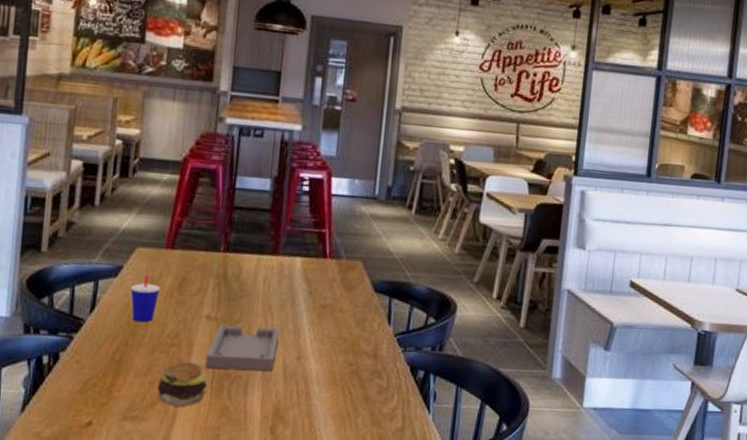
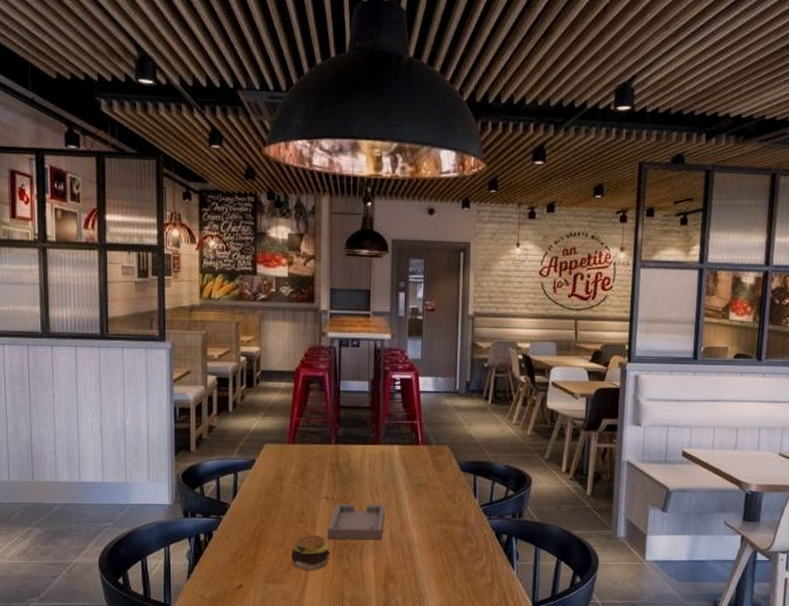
beverage cup: present [130,275,160,323] -> none [263,466,286,505]

